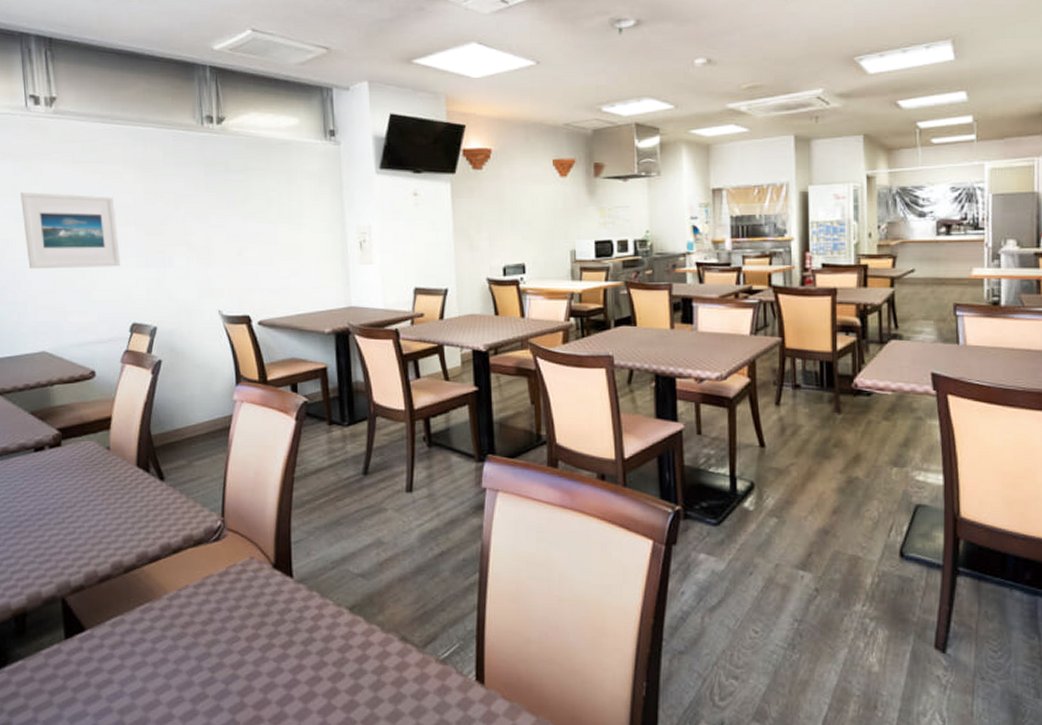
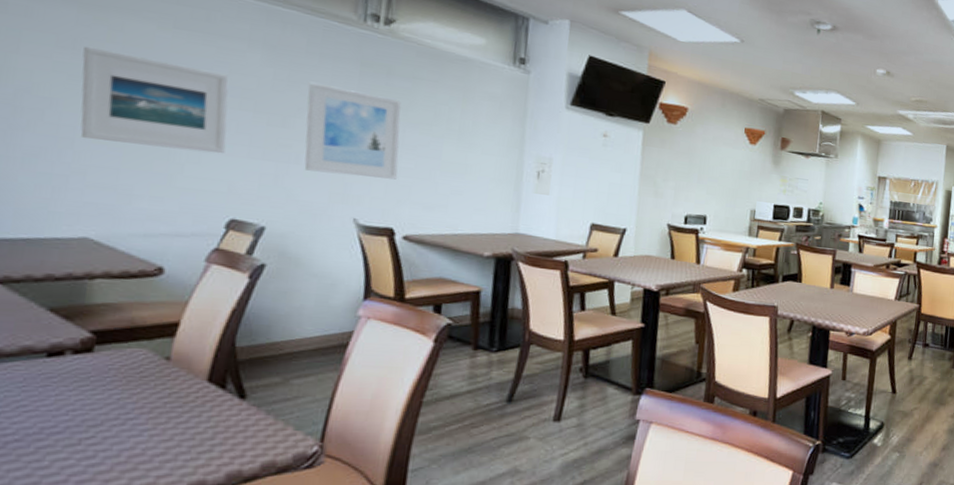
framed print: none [169,189,245,271] -> present [304,81,401,180]

